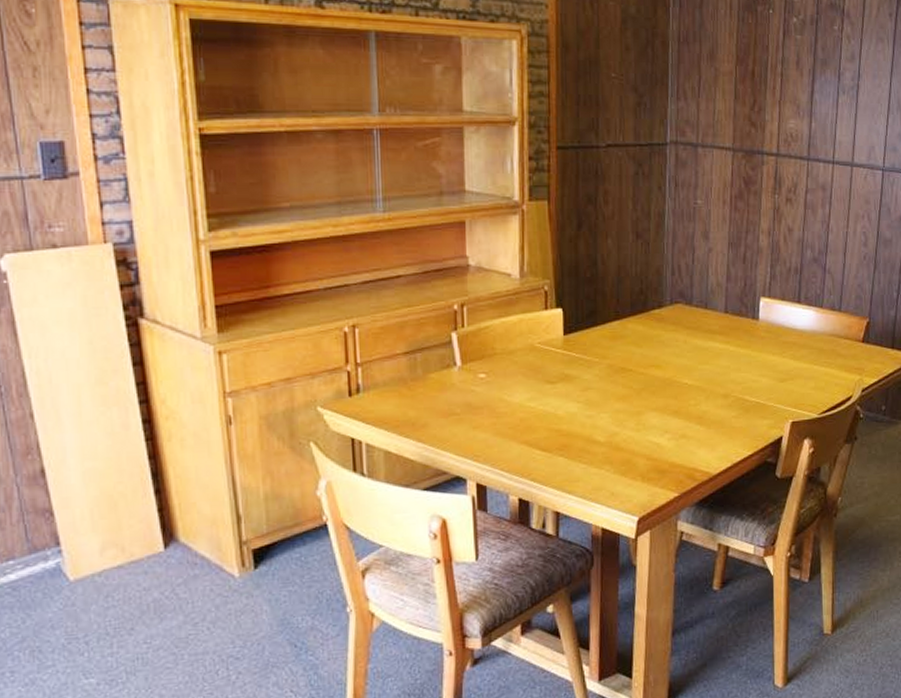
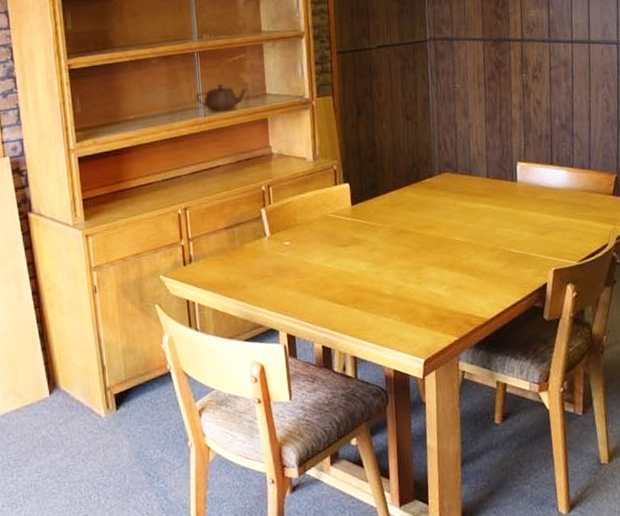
teapot: none [372,172,443,209] -> present [195,83,249,113]

